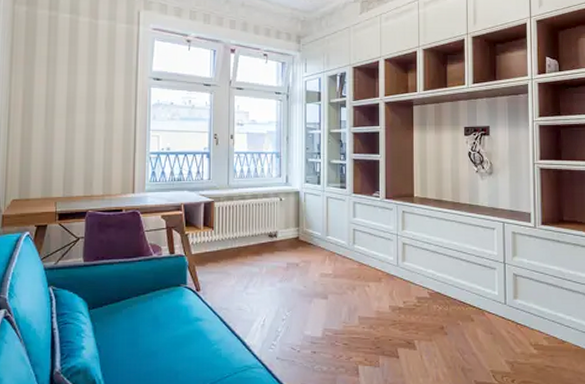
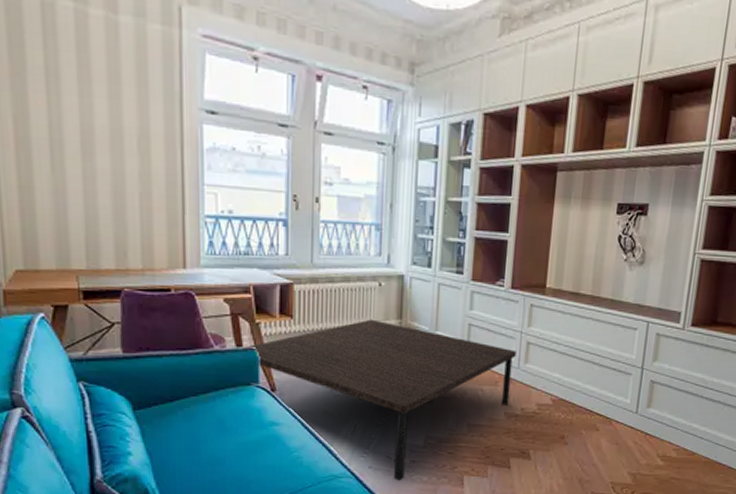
coffee table: none [177,228,394,371] -> present [246,319,516,481]

